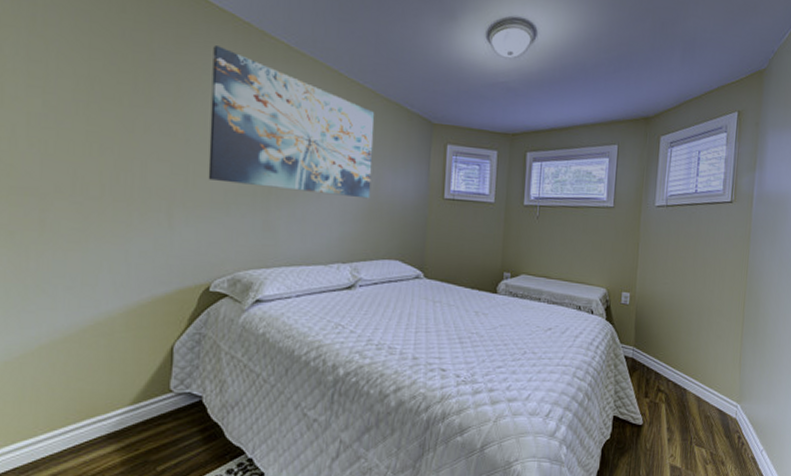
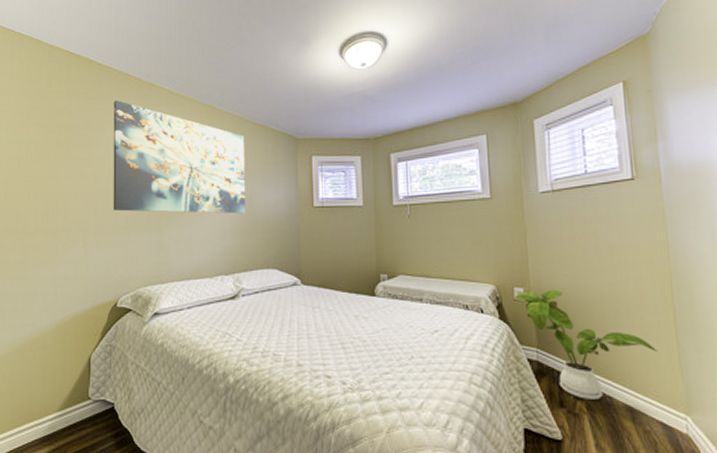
house plant: none [620,296,726,391] -> present [513,290,658,399]

